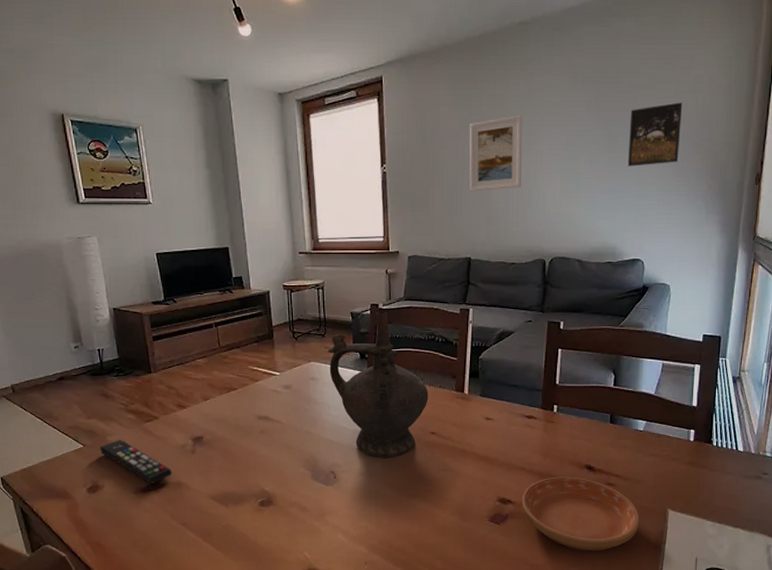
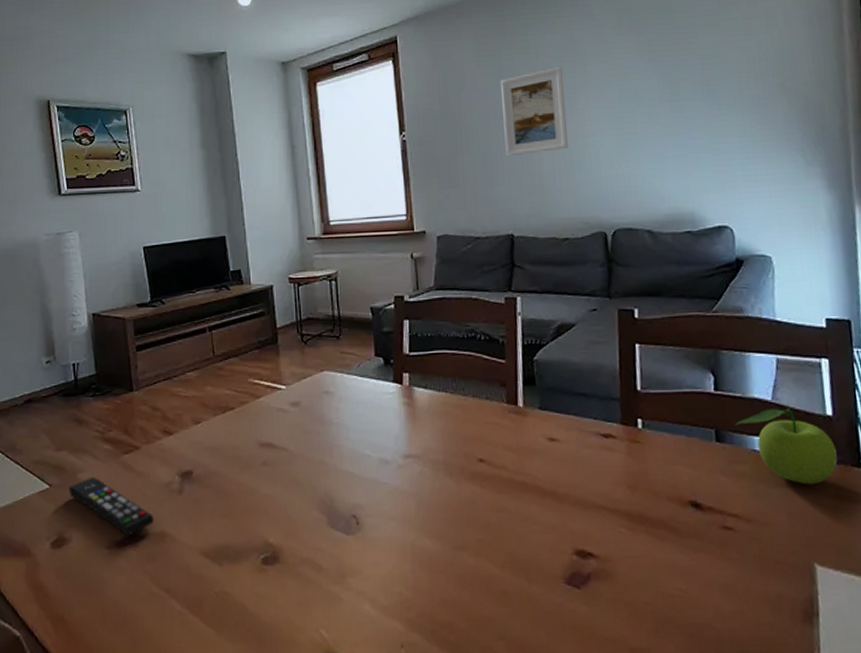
ceremonial vessel: present [327,311,428,458] -> none [343,304,473,496]
saucer: present [522,477,640,551] -> none [607,518,777,628]
fruit: none [625,400,695,455] -> present [734,408,838,485]
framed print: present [627,102,683,166] -> none [692,39,760,116]

